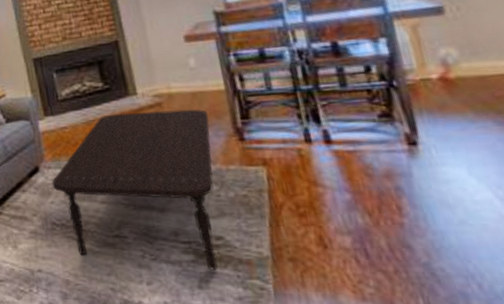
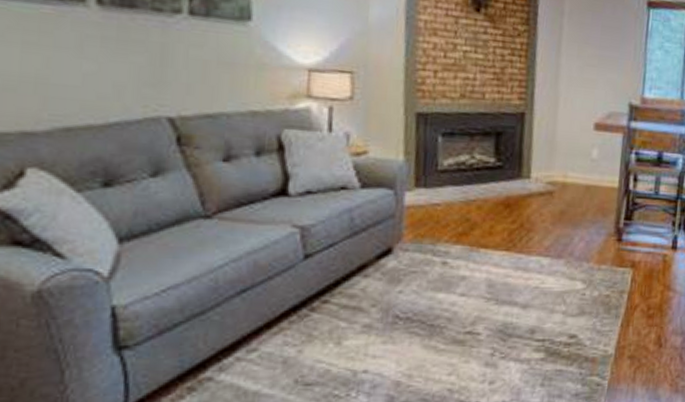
coffee table: present [52,109,219,270] -> none [405,196,596,368]

